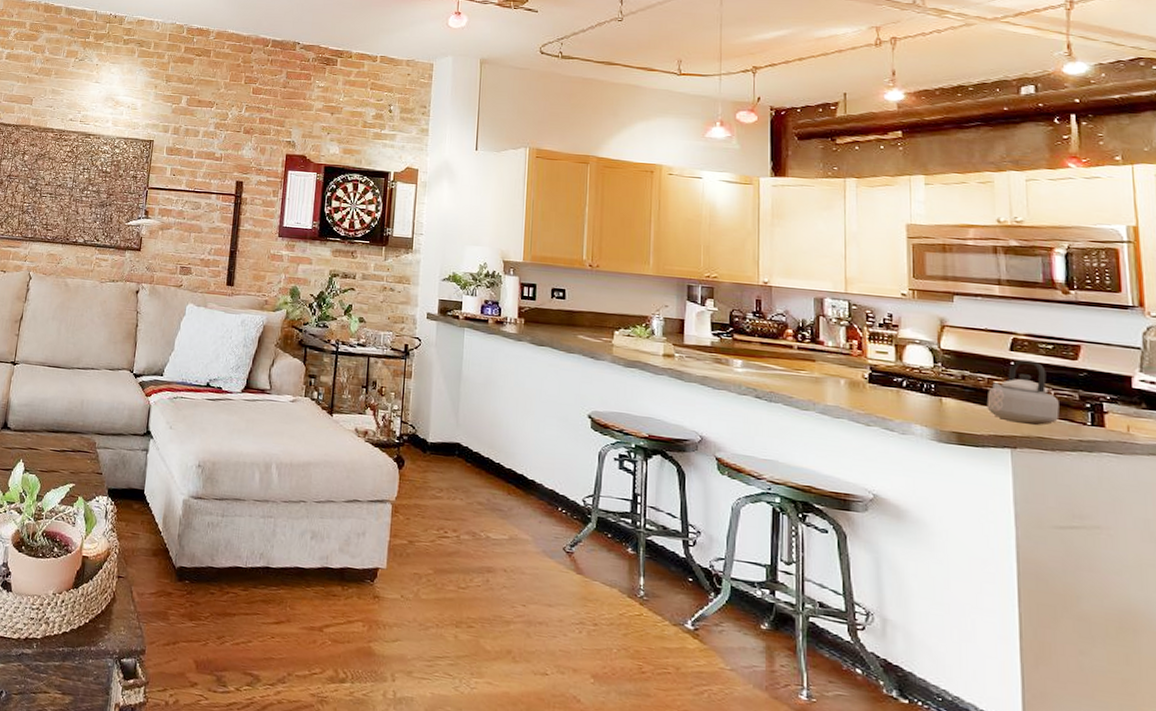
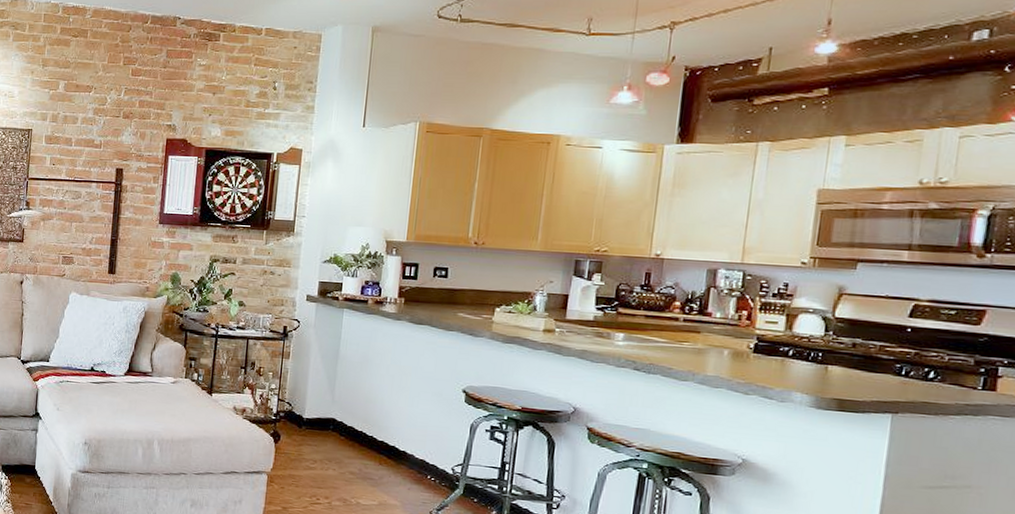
teapot: present [986,359,1060,426] -> none [873,326,952,392]

